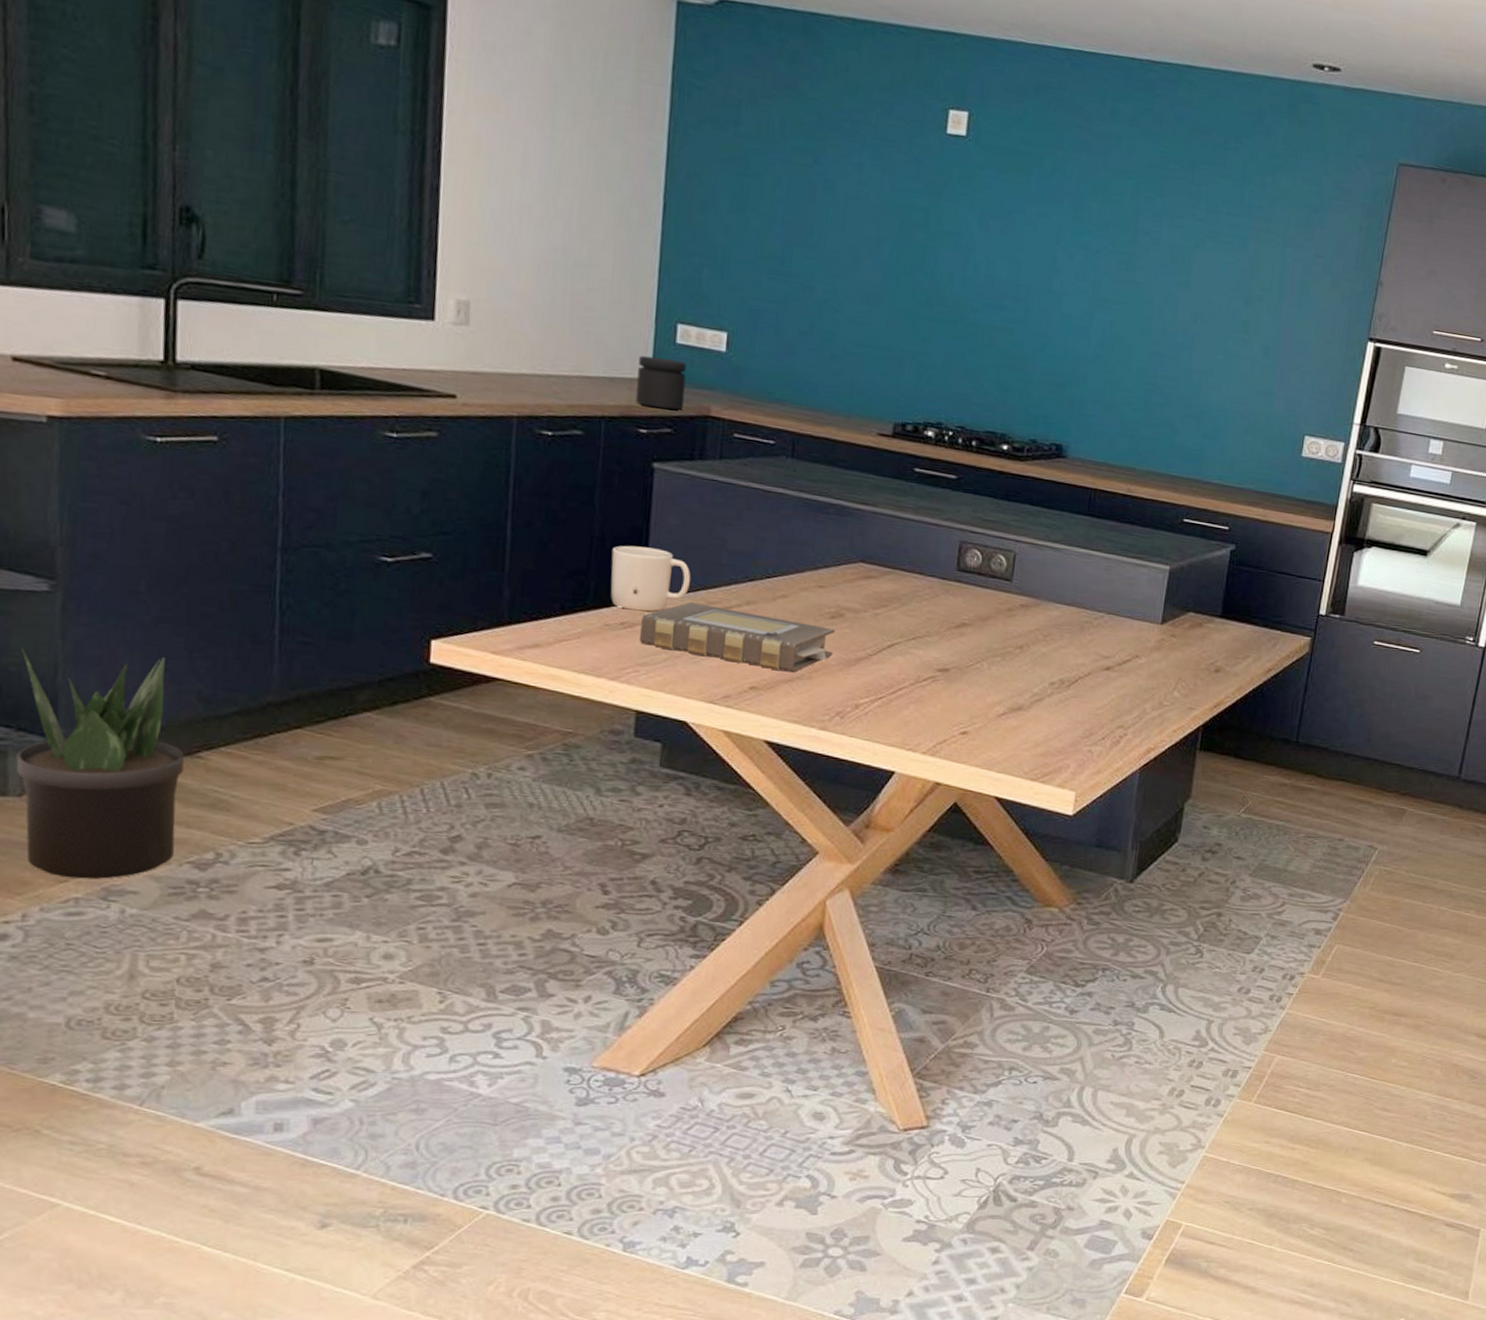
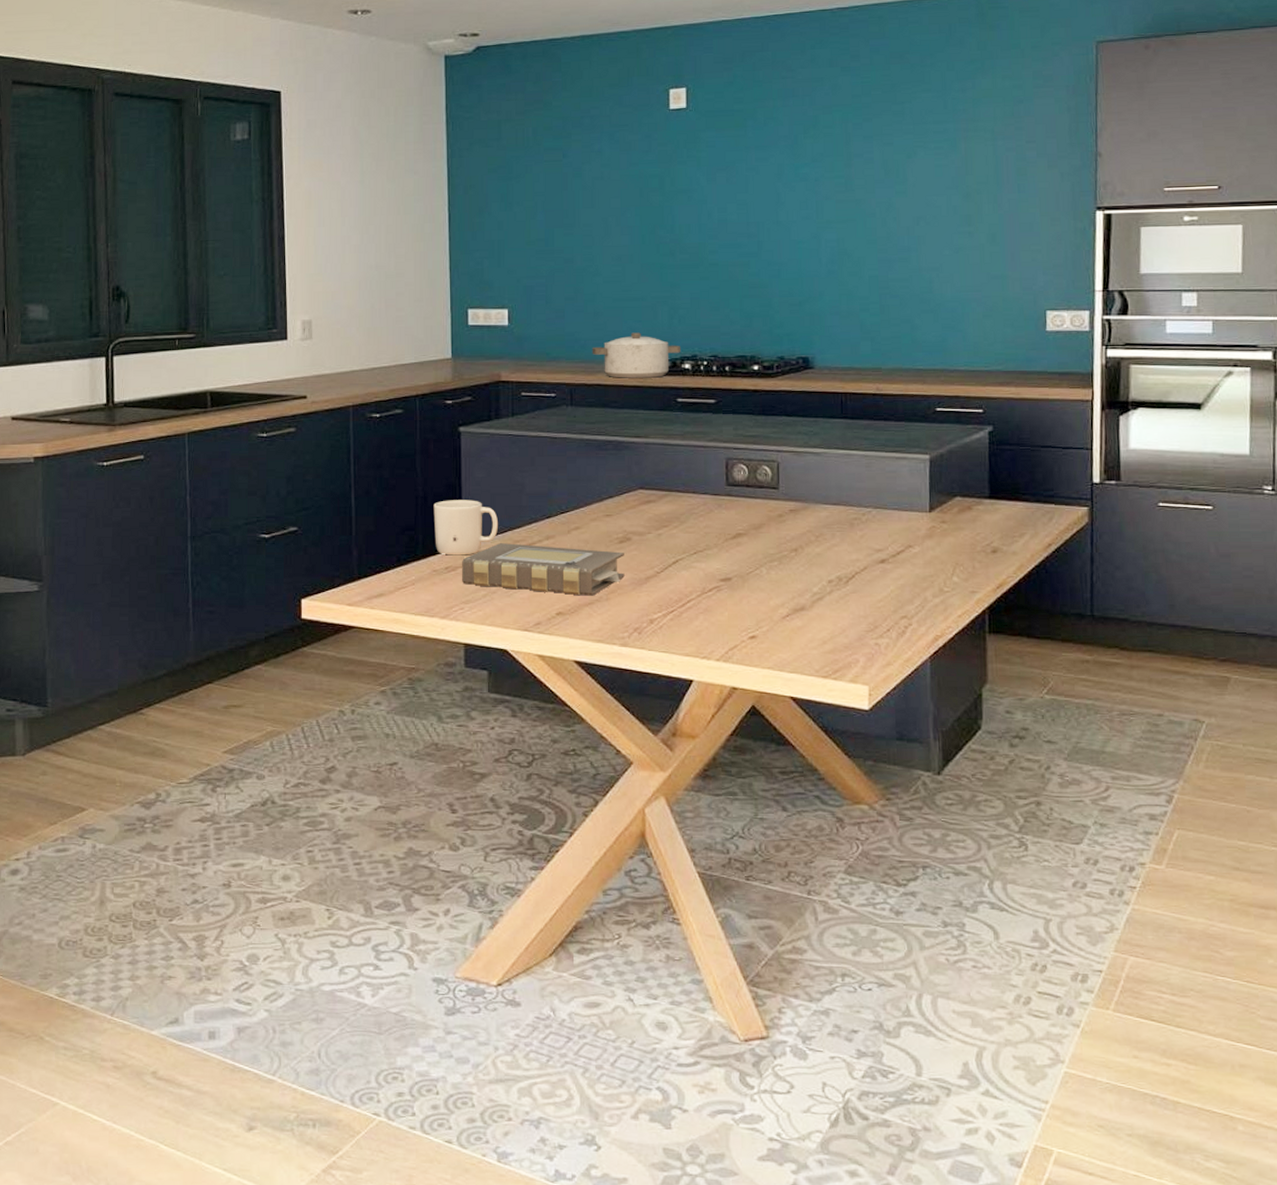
planter: present [16,647,185,879] -> none [21,635,132,821]
jar: present [635,355,687,411] -> none [441,339,479,382]
cooking pot: none [823,385,925,442] -> present [592,332,680,378]

